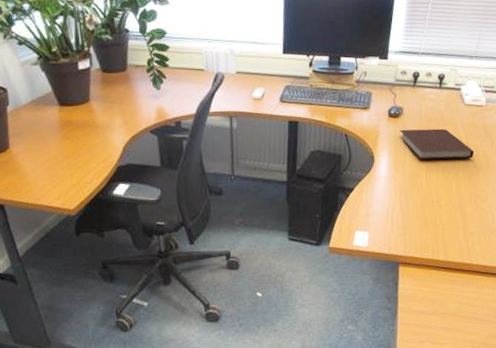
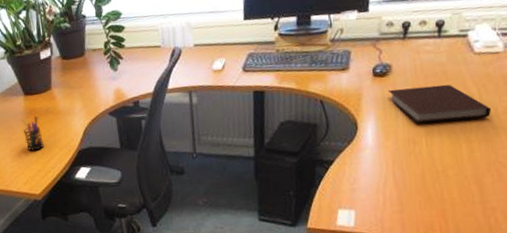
pen holder: none [55,128,80,165] -> present [21,115,44,151]

